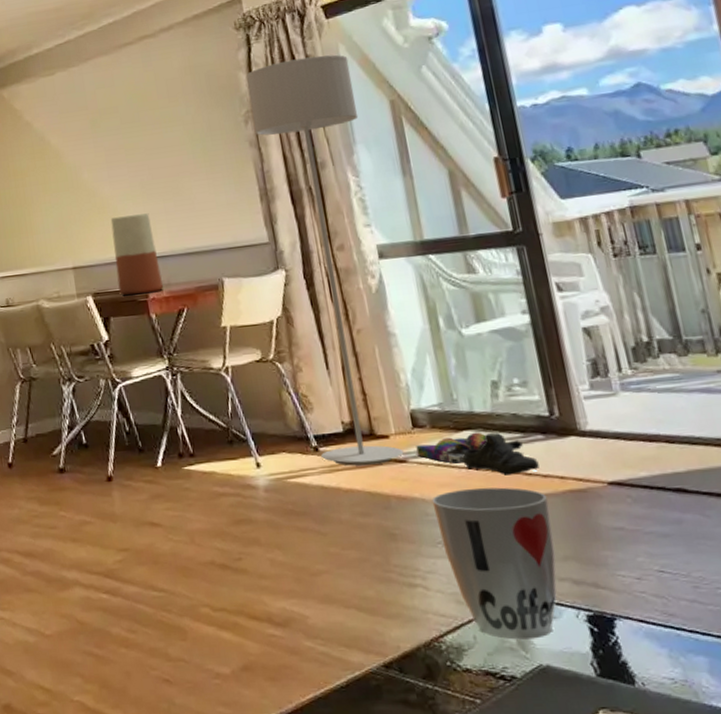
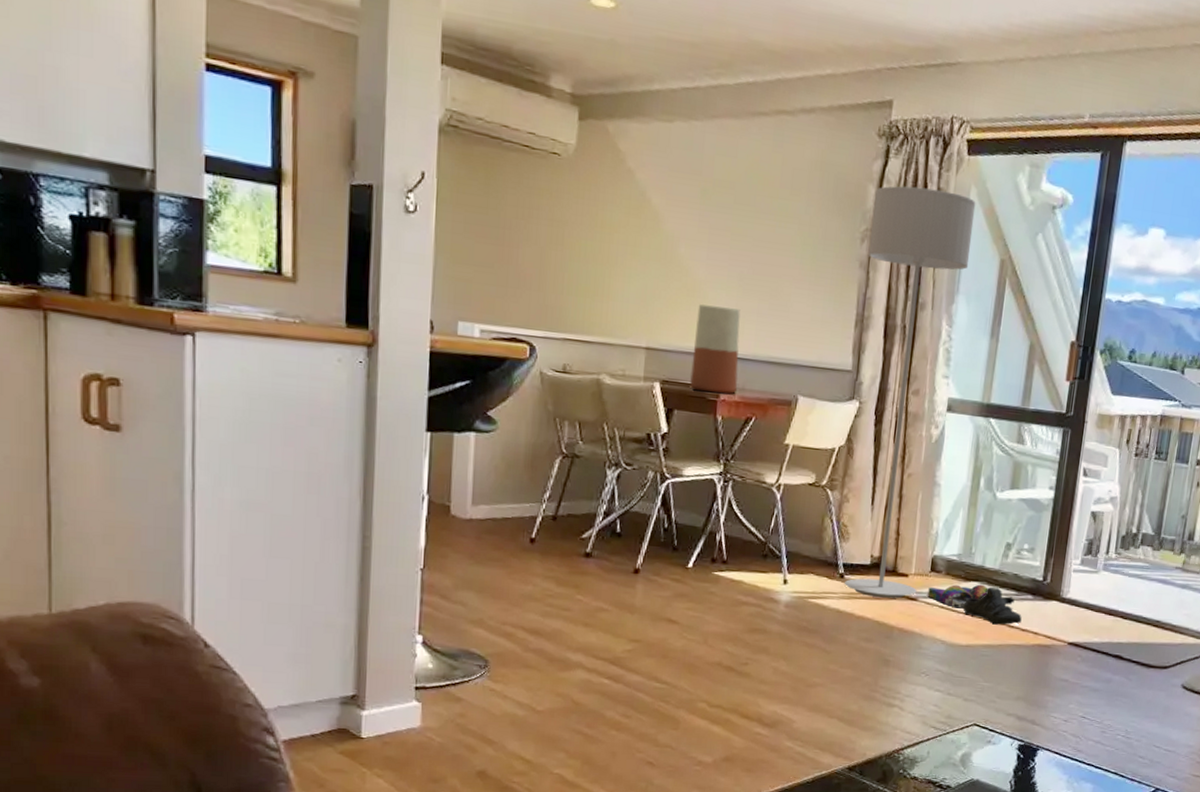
cup: present [431,487,557,640] -> none [925,631,1019,759]

